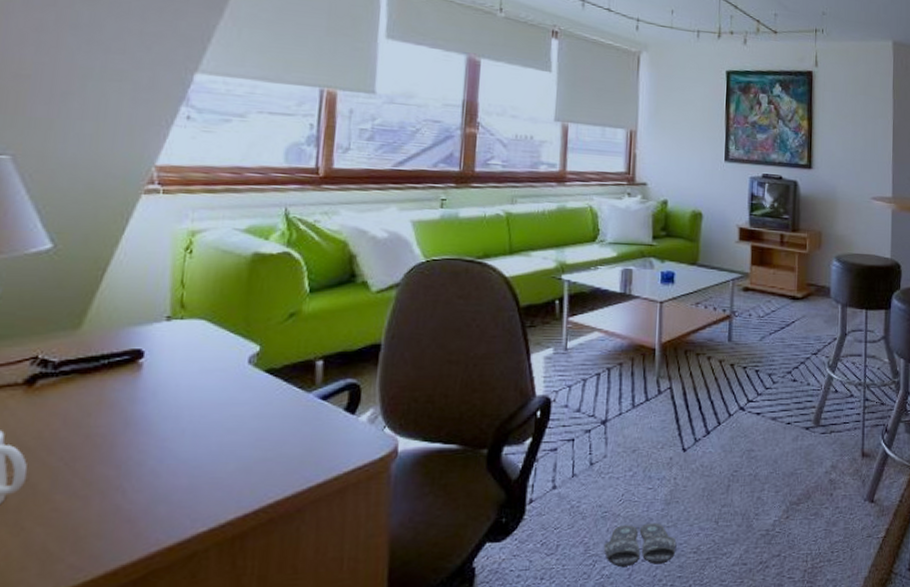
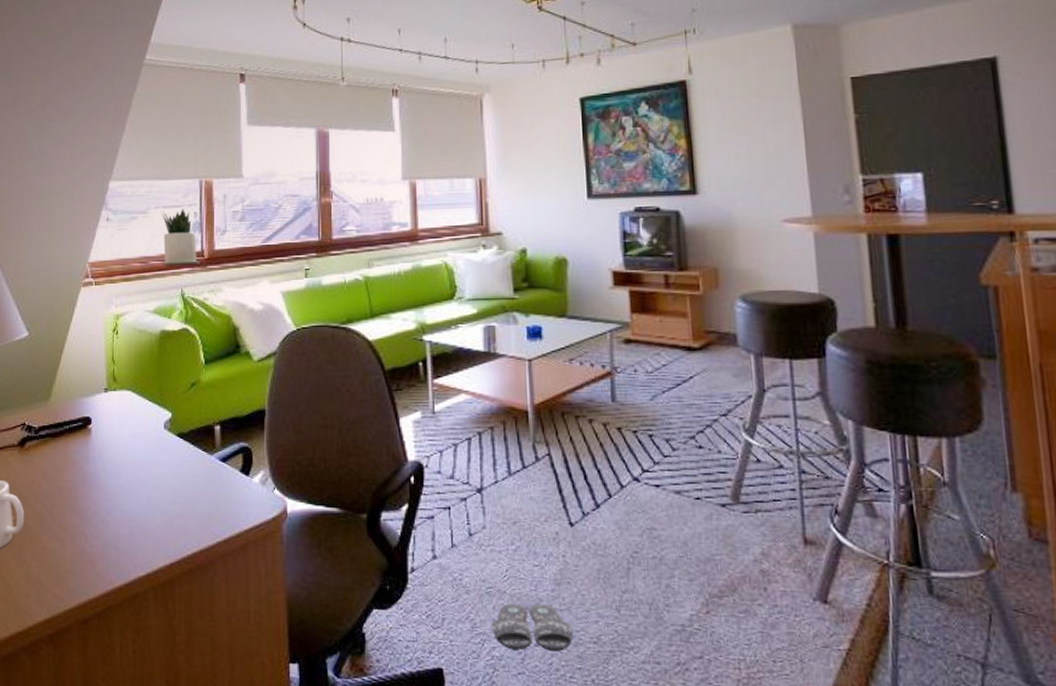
planter: none [261,118,313,183] -> present [161,209,200,267]

